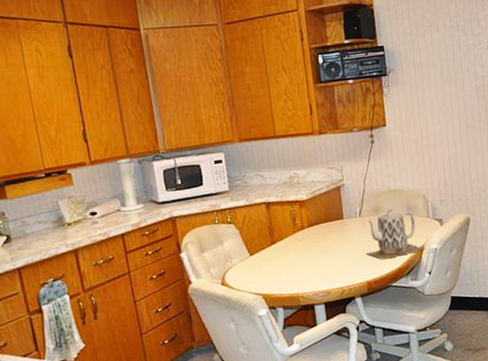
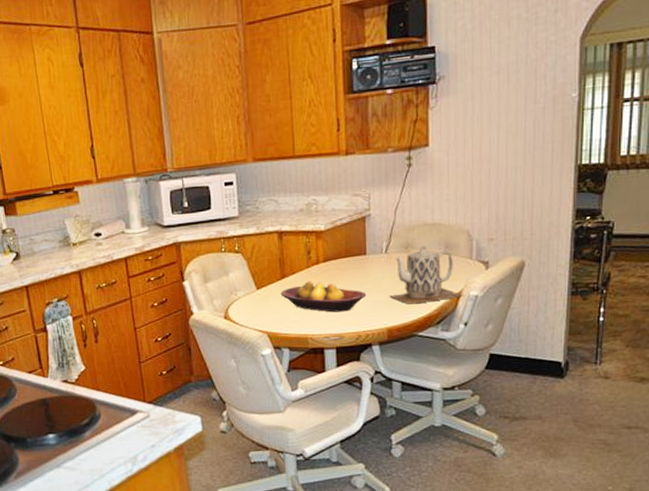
fruit bowl: none [271,245,347,272] -> present [280,281,367,313]

